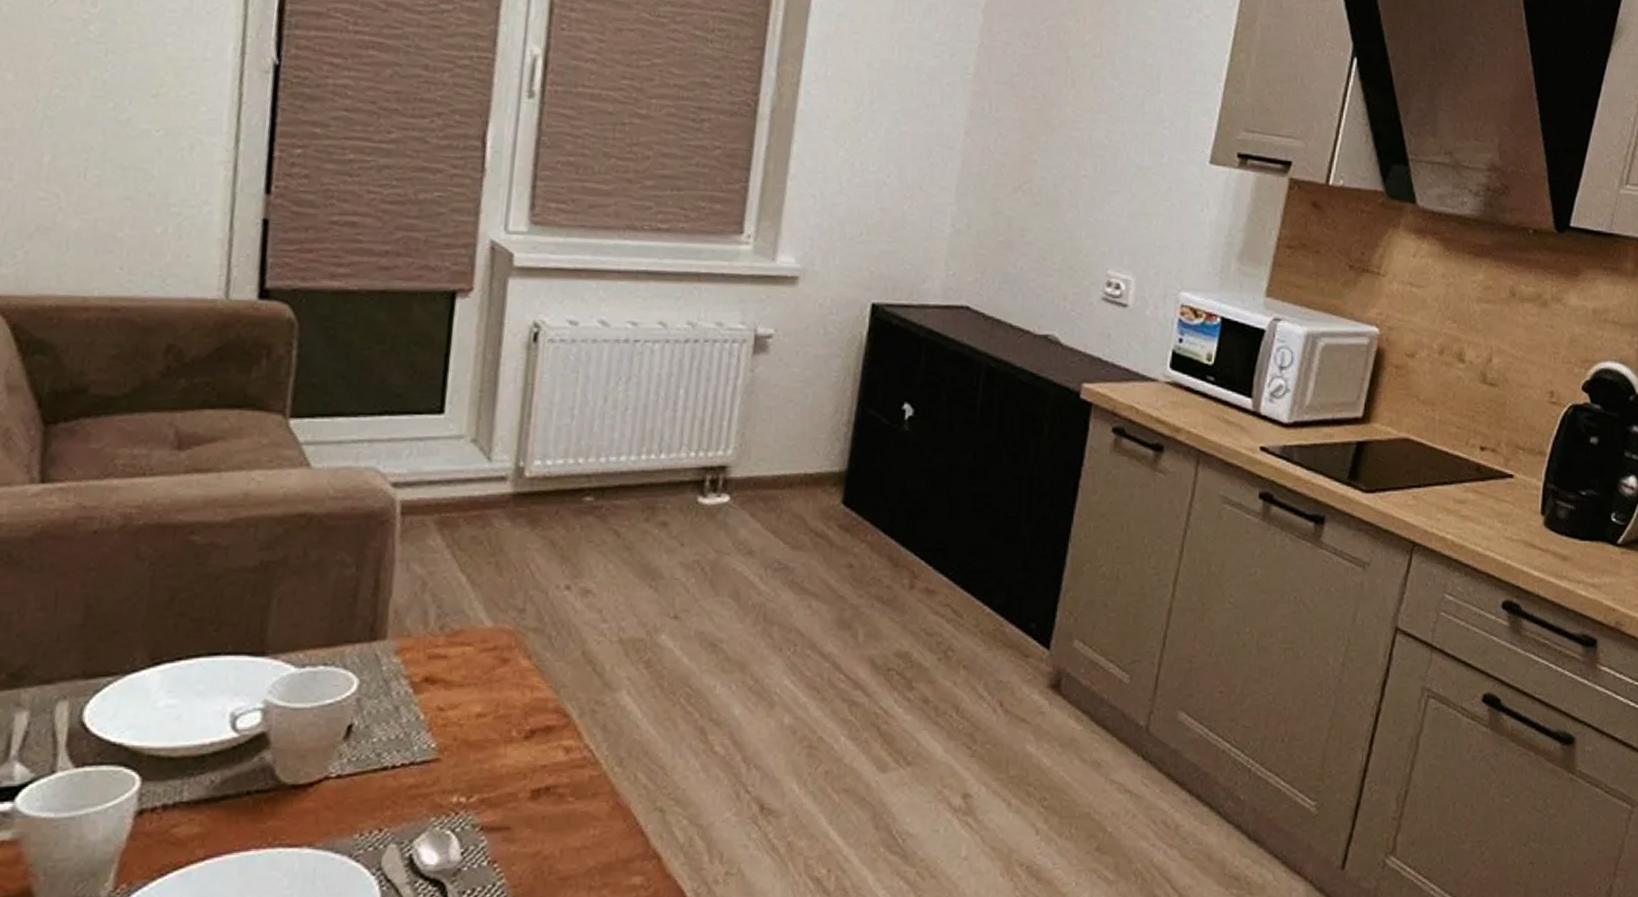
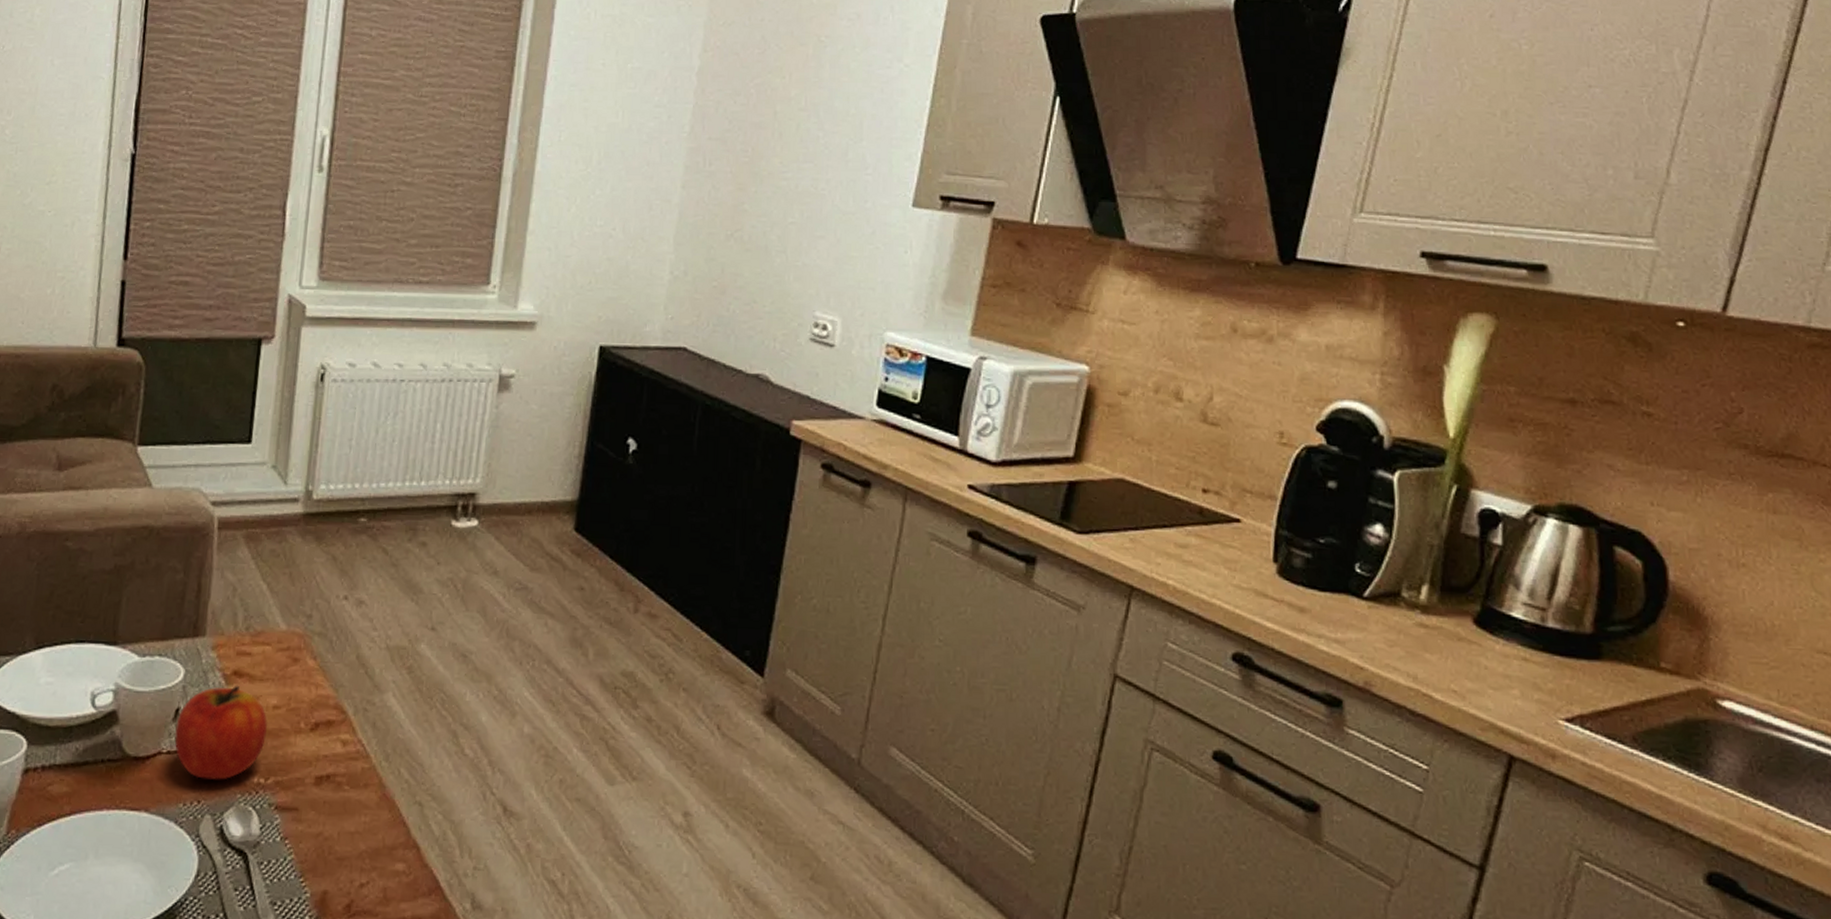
apple: none [345,693,469,804] -> present [174,685,267,780]

